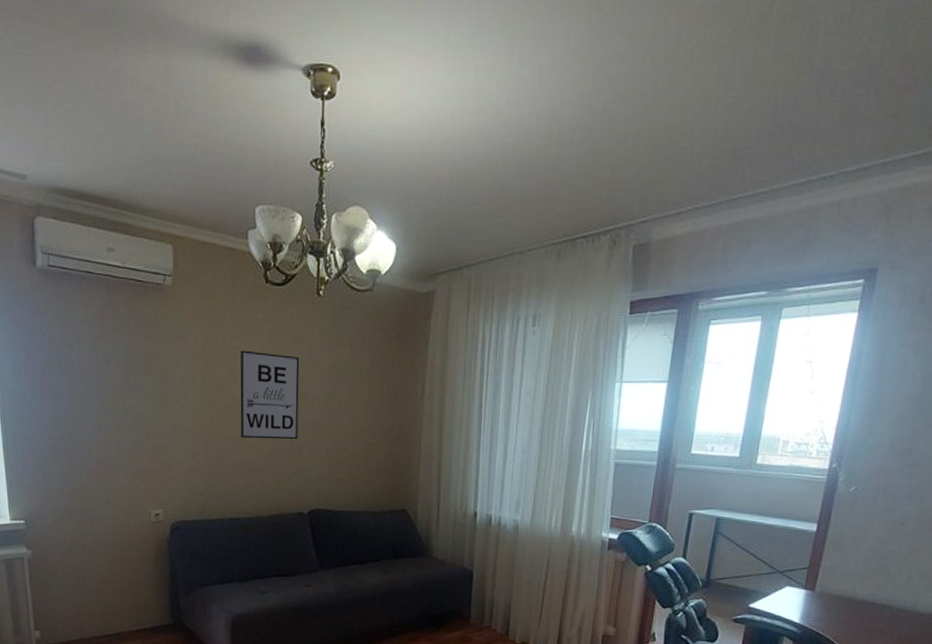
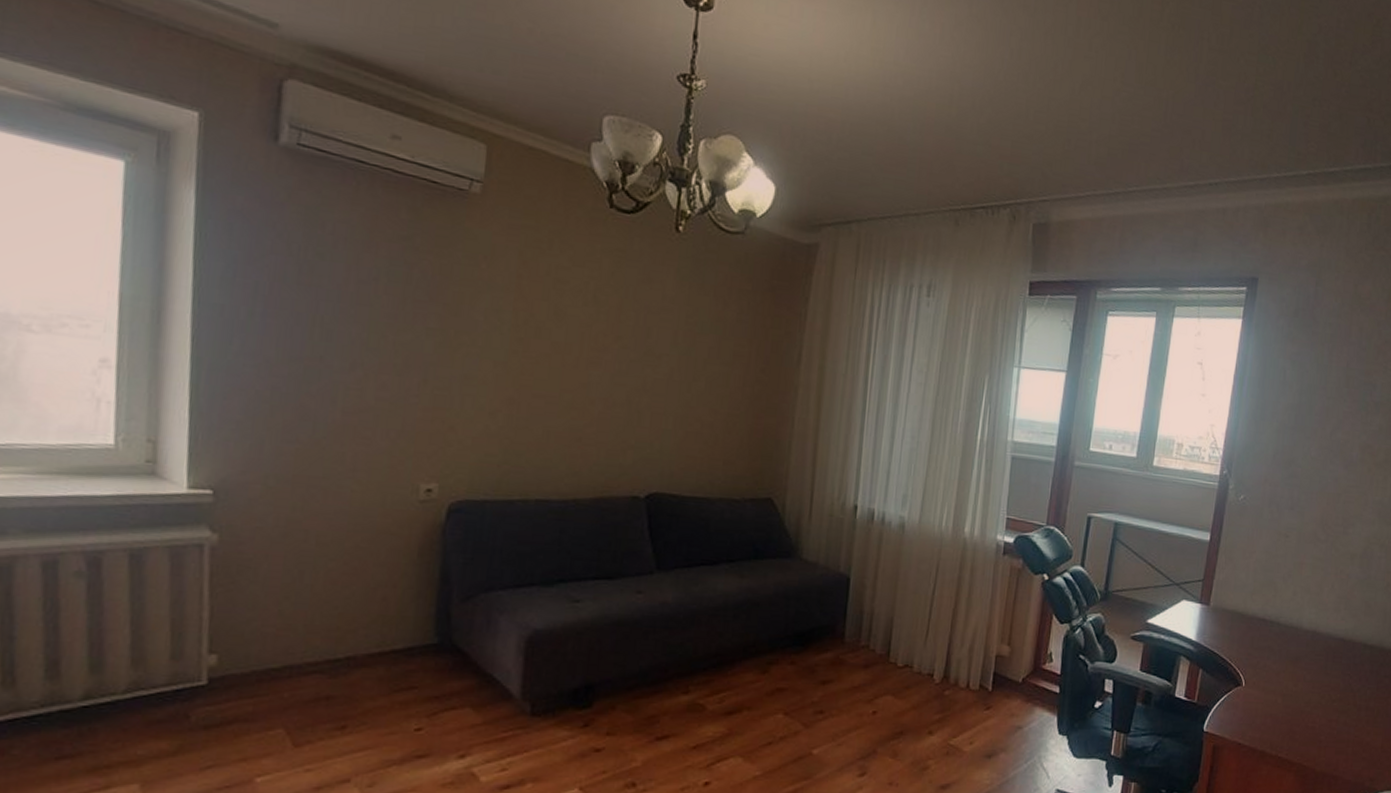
wall art: present [240,350,300,440] -> none [561,285,648,404]

